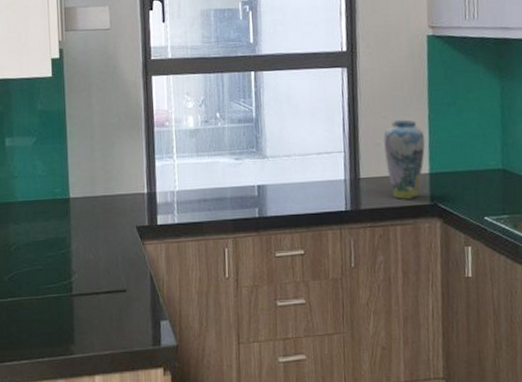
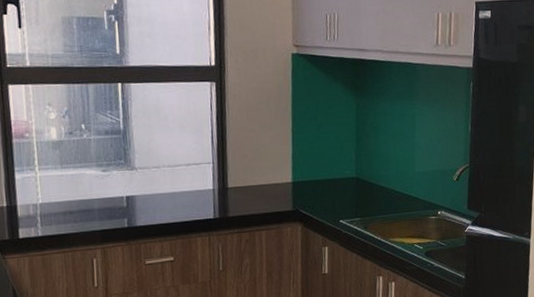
vase: present [384,119,425,199] -> none [250,132,289,206]

